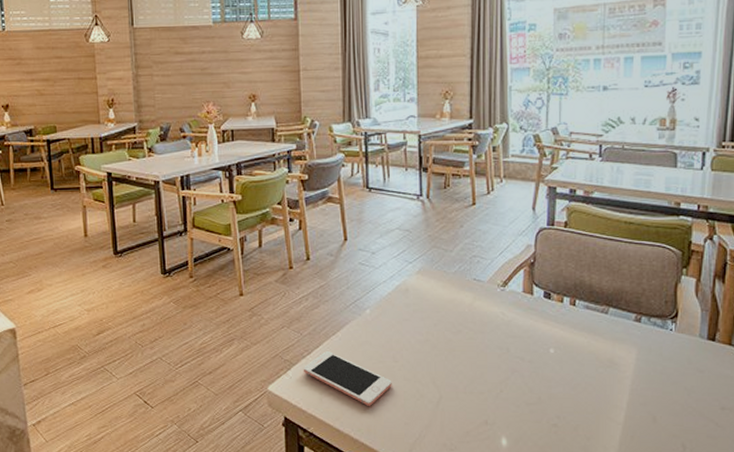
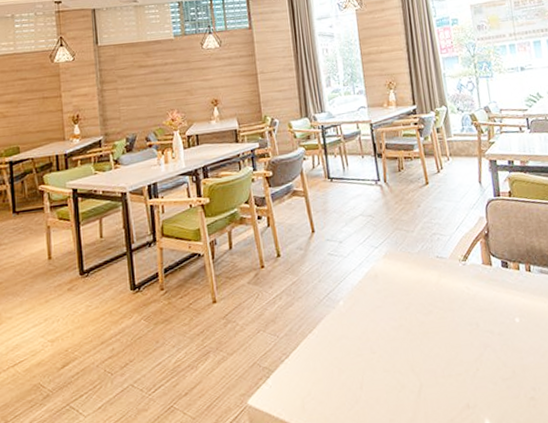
cell phone: present [303,351,392,406] -> none [282,351,373,407]

